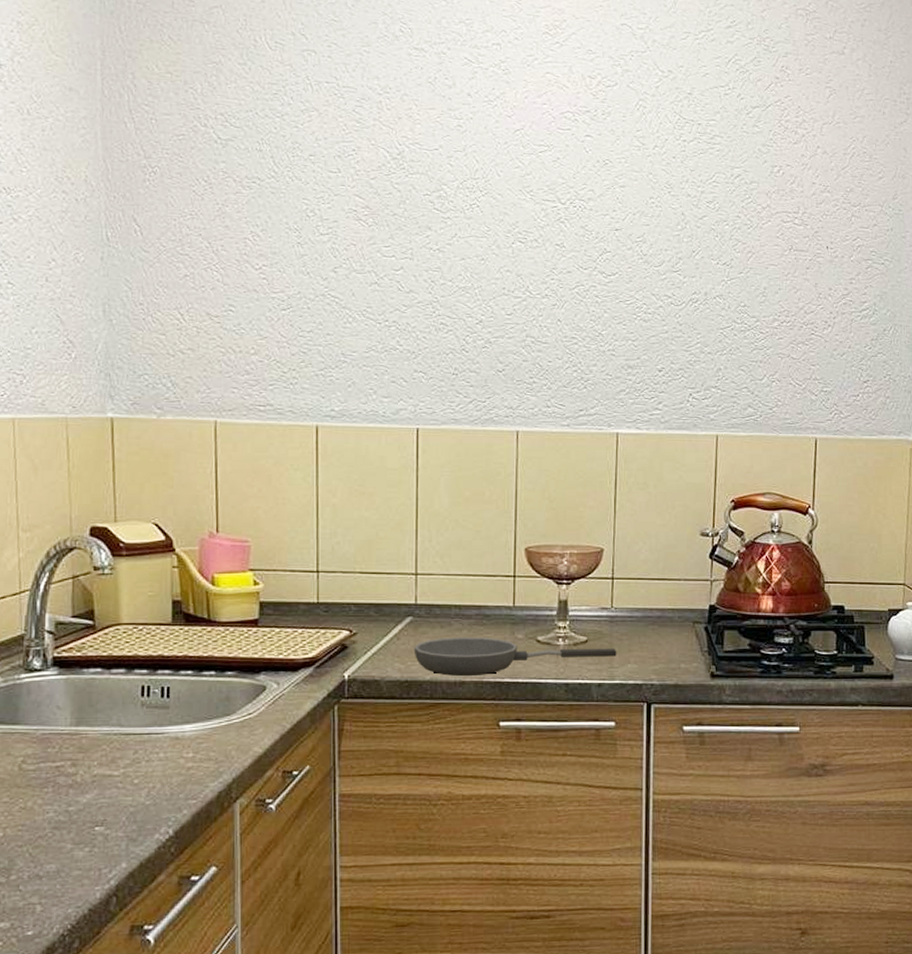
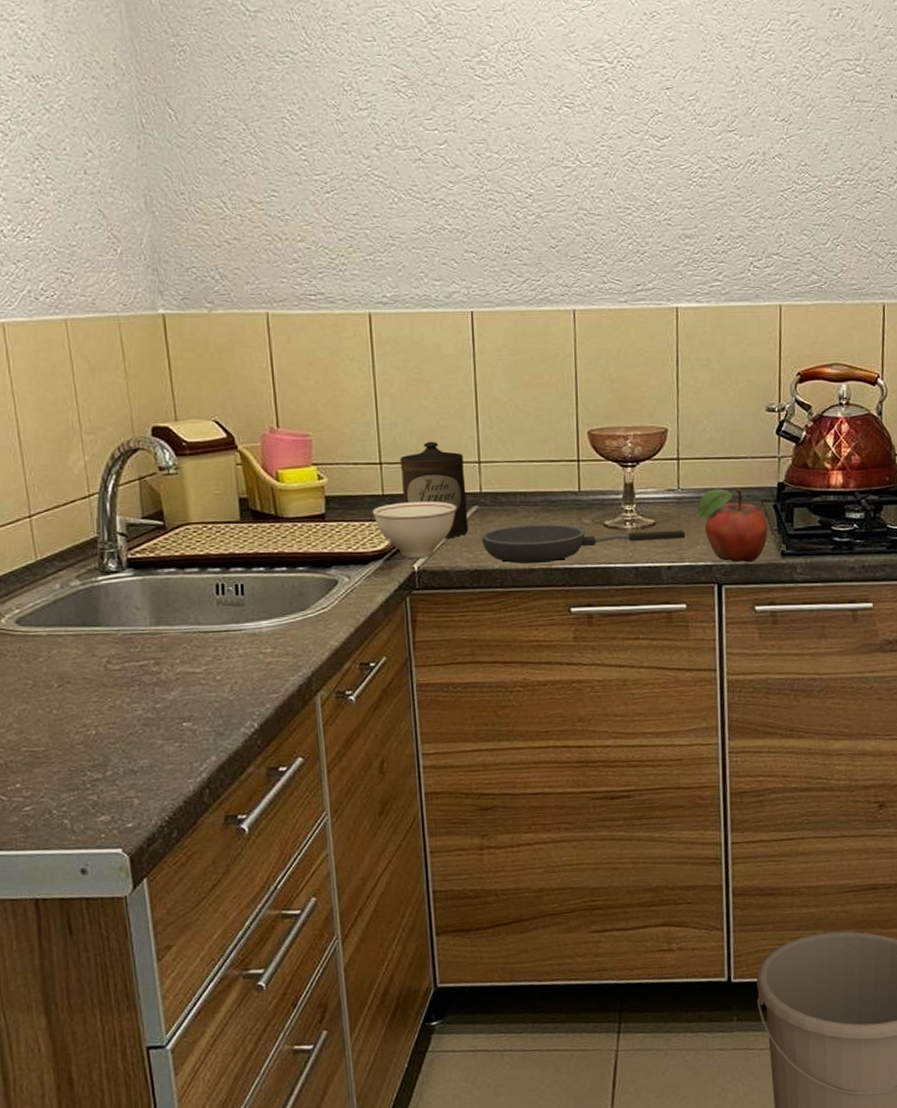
bowl: none [306,610,392,667] -> present [372,501,458,558]
canister: none [337,551,401,647] -> present [400,441,468,538]
fruit: none [630,609,698,683] -> present [698,488,768,563]

